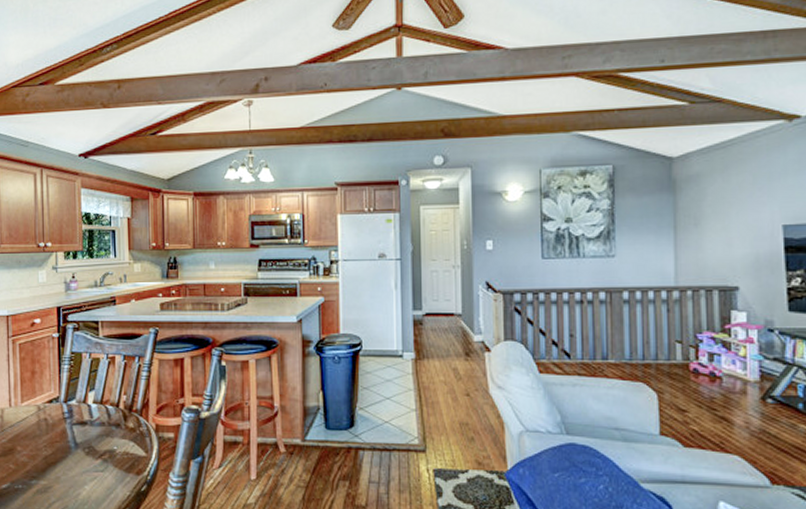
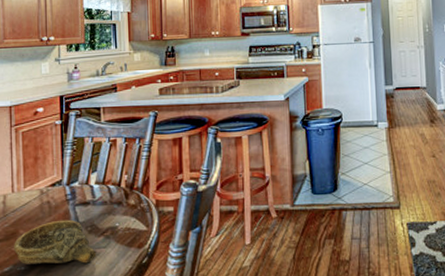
decorative bowl: none [11,439,94,487] -> present [14,219,97,264]

